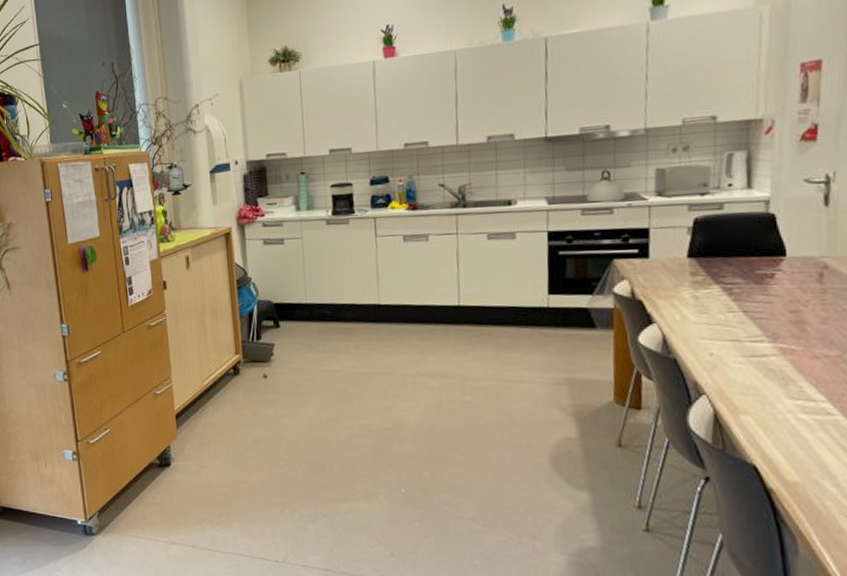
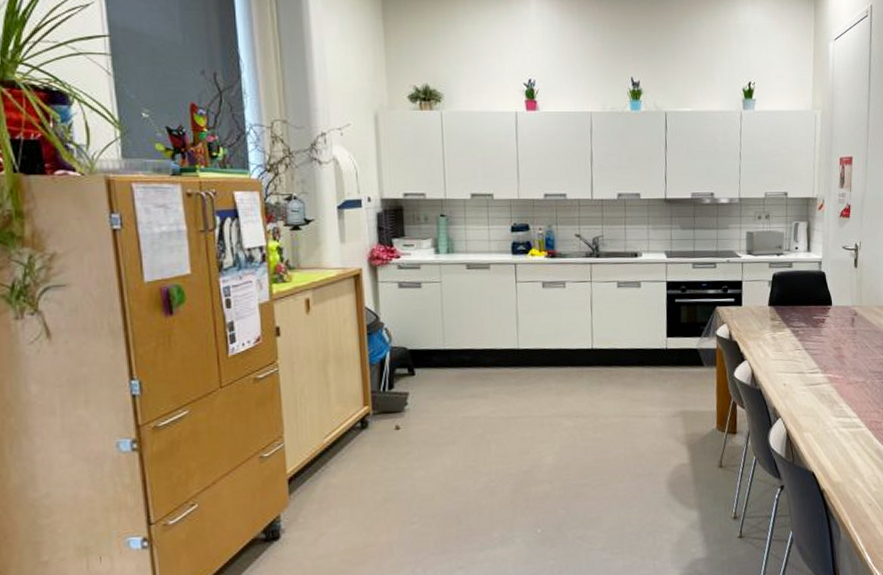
coffee maker: present [326,182,368,218] -> none [466,227,509,262]
kettle: present [586,170,626,203] -> none [696,230,726,258]

